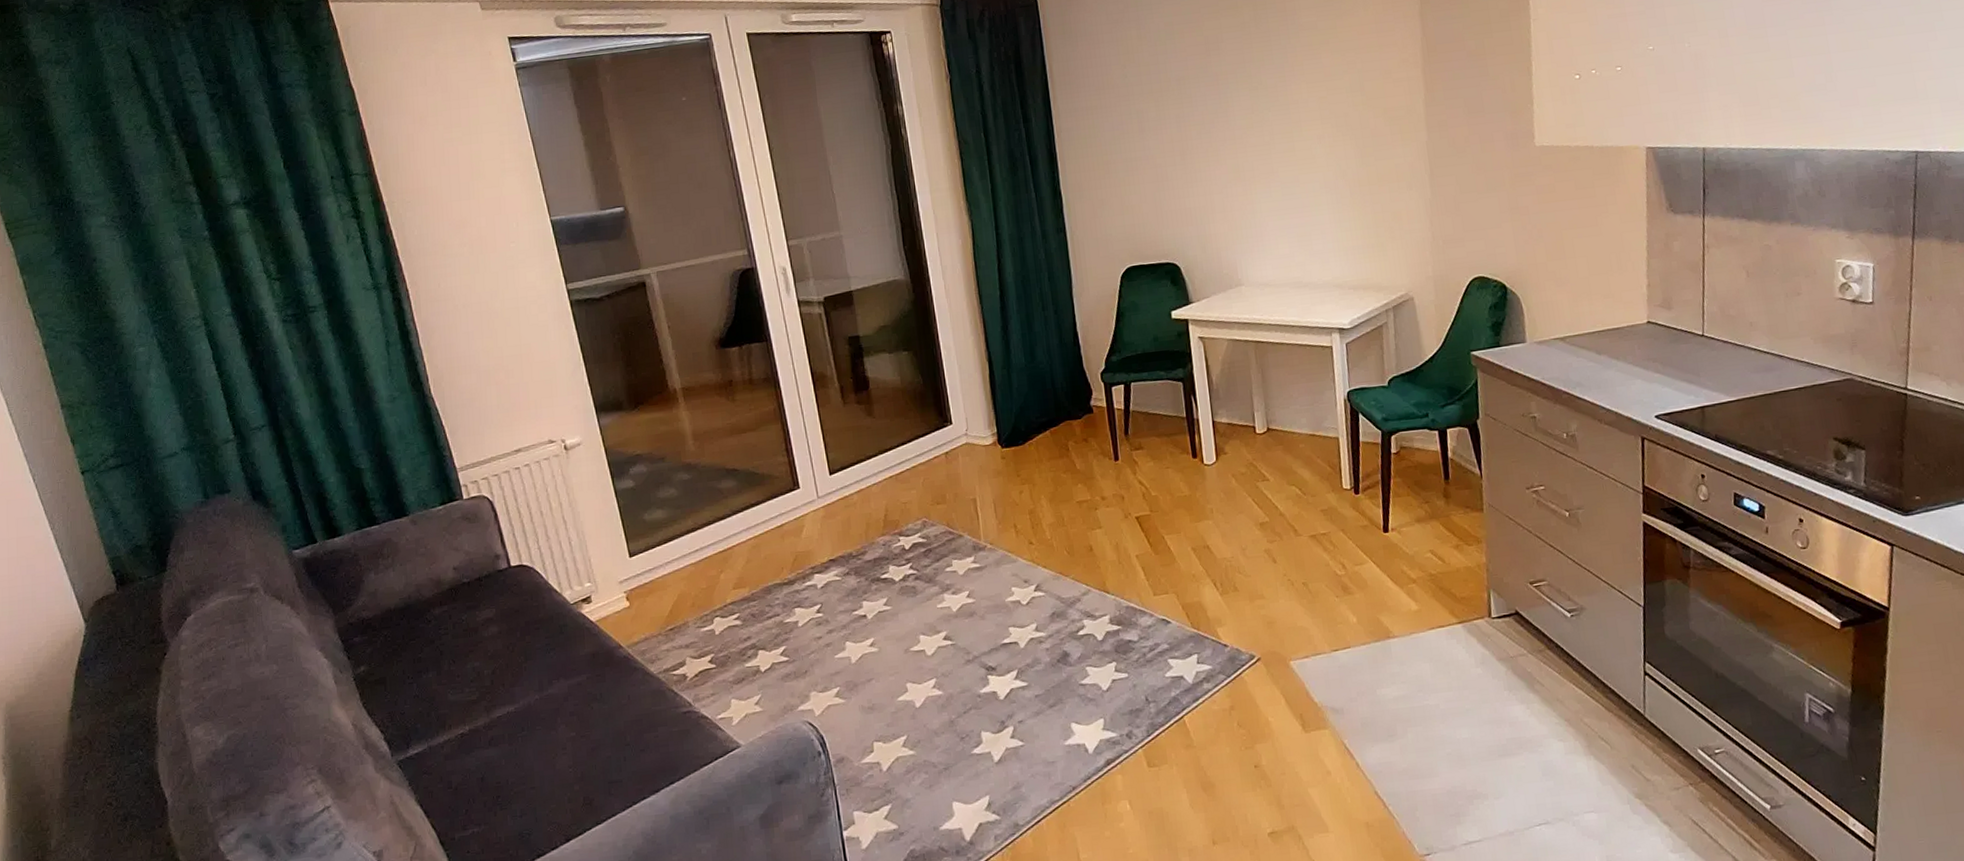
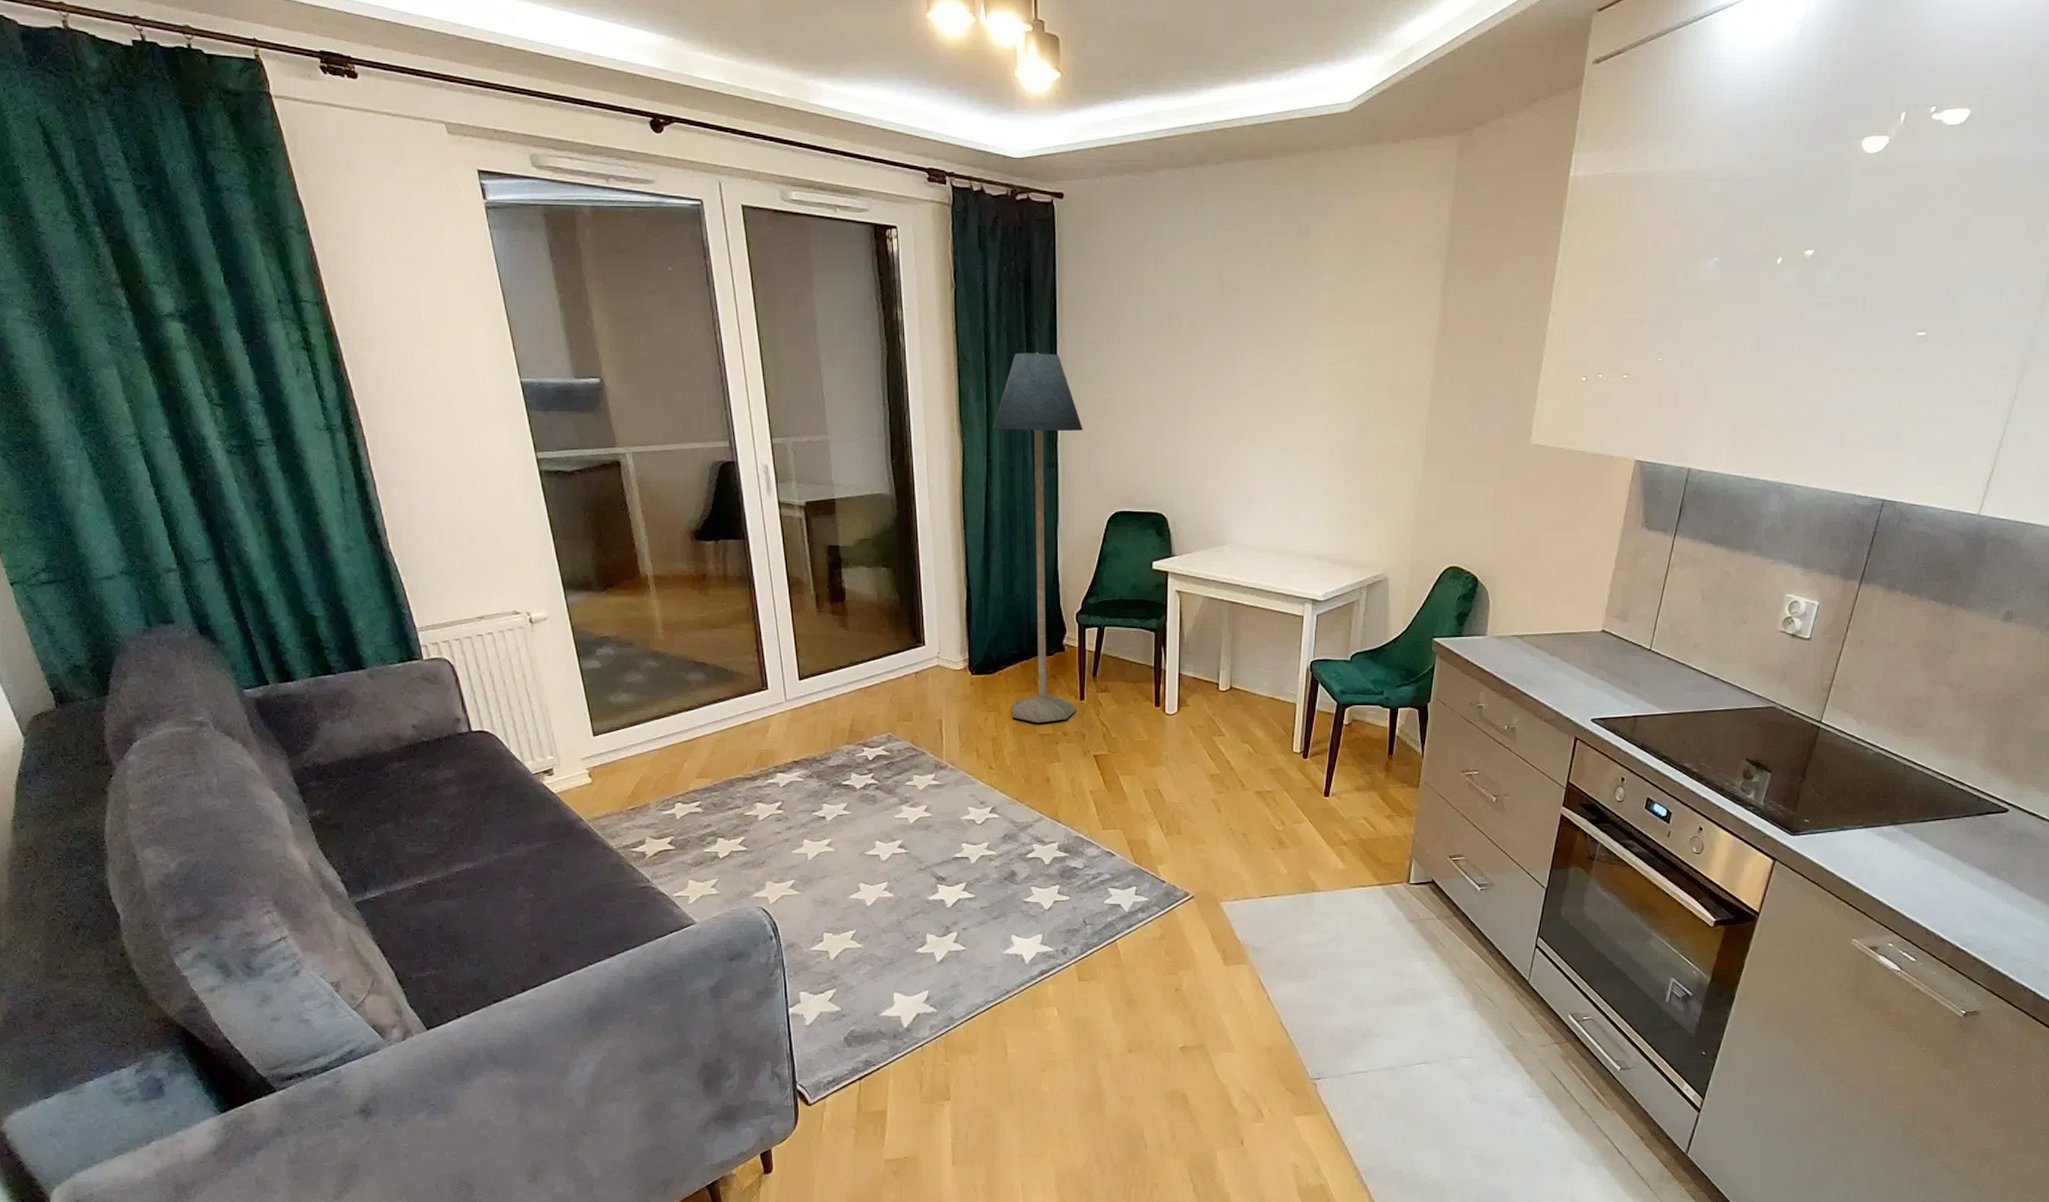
floor lamp: none [998,125,1112,491] -> present [992,352,1083,723]

